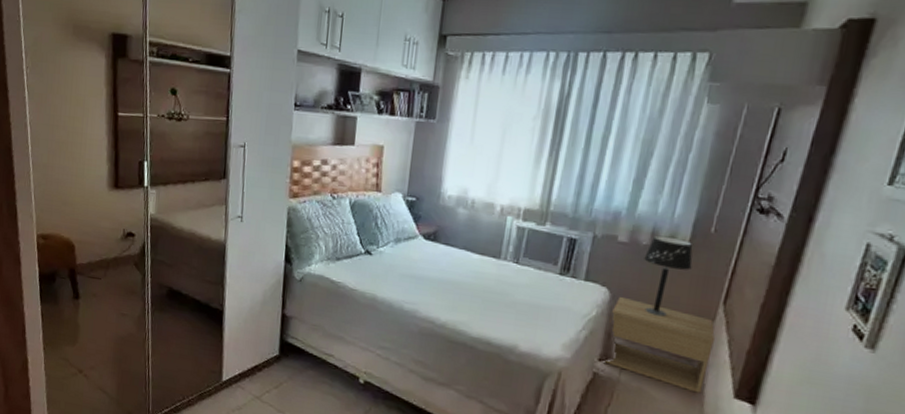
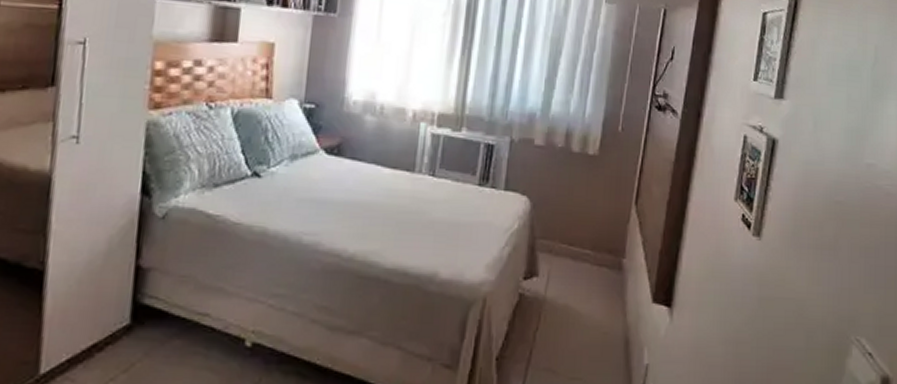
nightstand: present [605,296,715,394] -> none [530,204,630,302]
table lamp: present [644,235,693,317] -> none [560,136,605,223]

